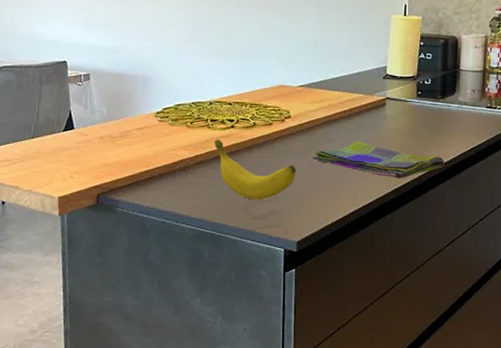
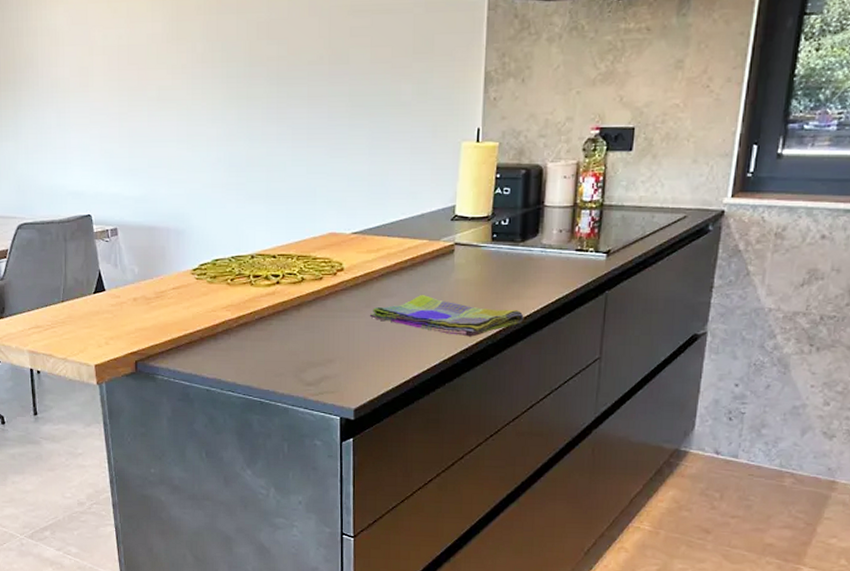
banana: present [215,139,296,200] -> none [259,298,351,365]

